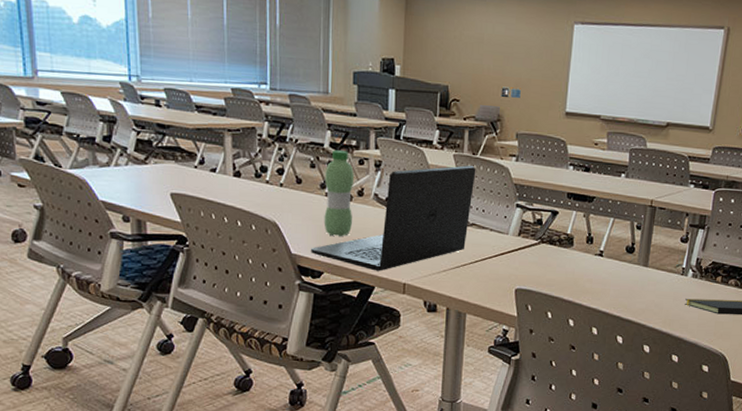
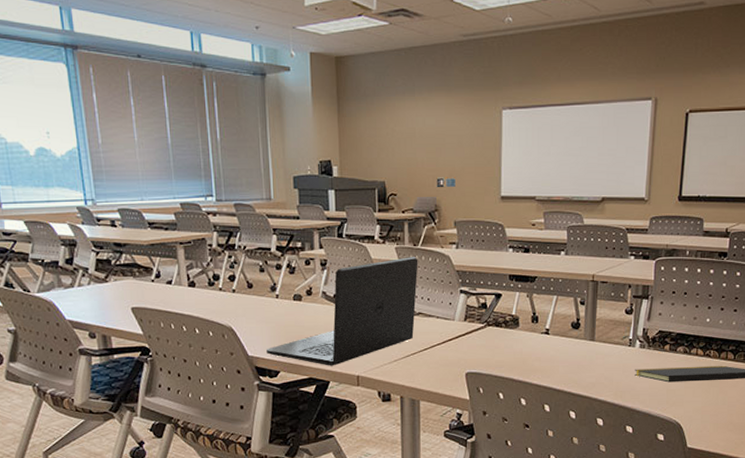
water bottle: present [324,150,354,236] -> none [274,253,304,335]

